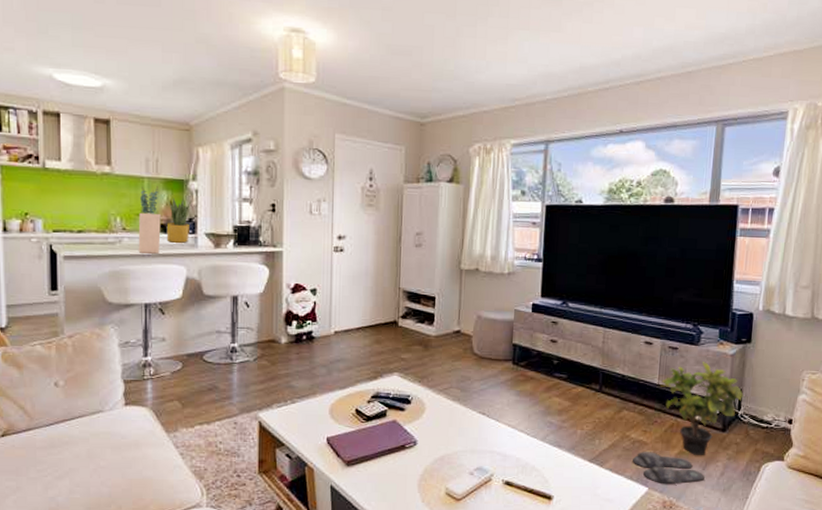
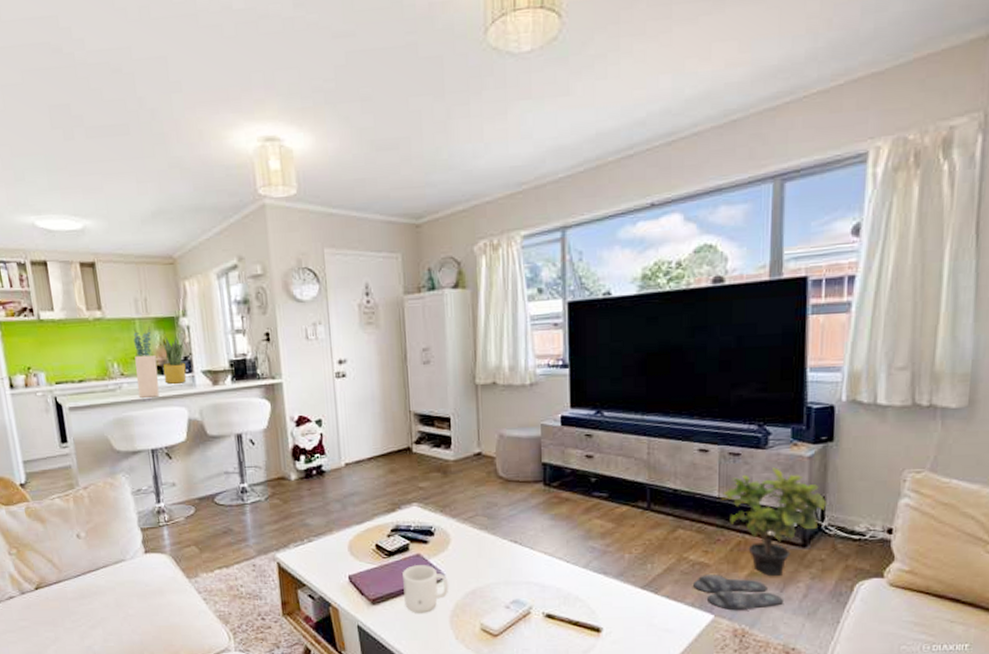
mug: none [377,431,420,476] -> present [403,565,449,613]

